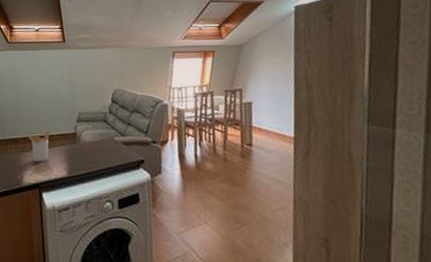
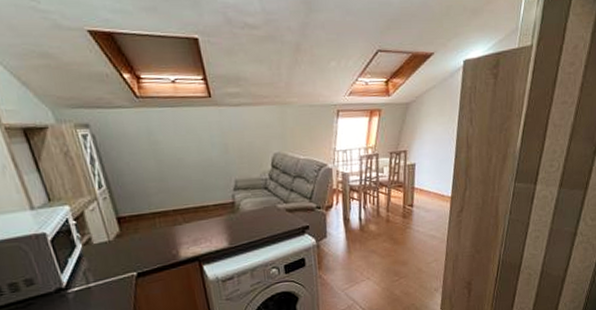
utensil holder: present [27,131,51,163] -> none [178,201,206,235]

